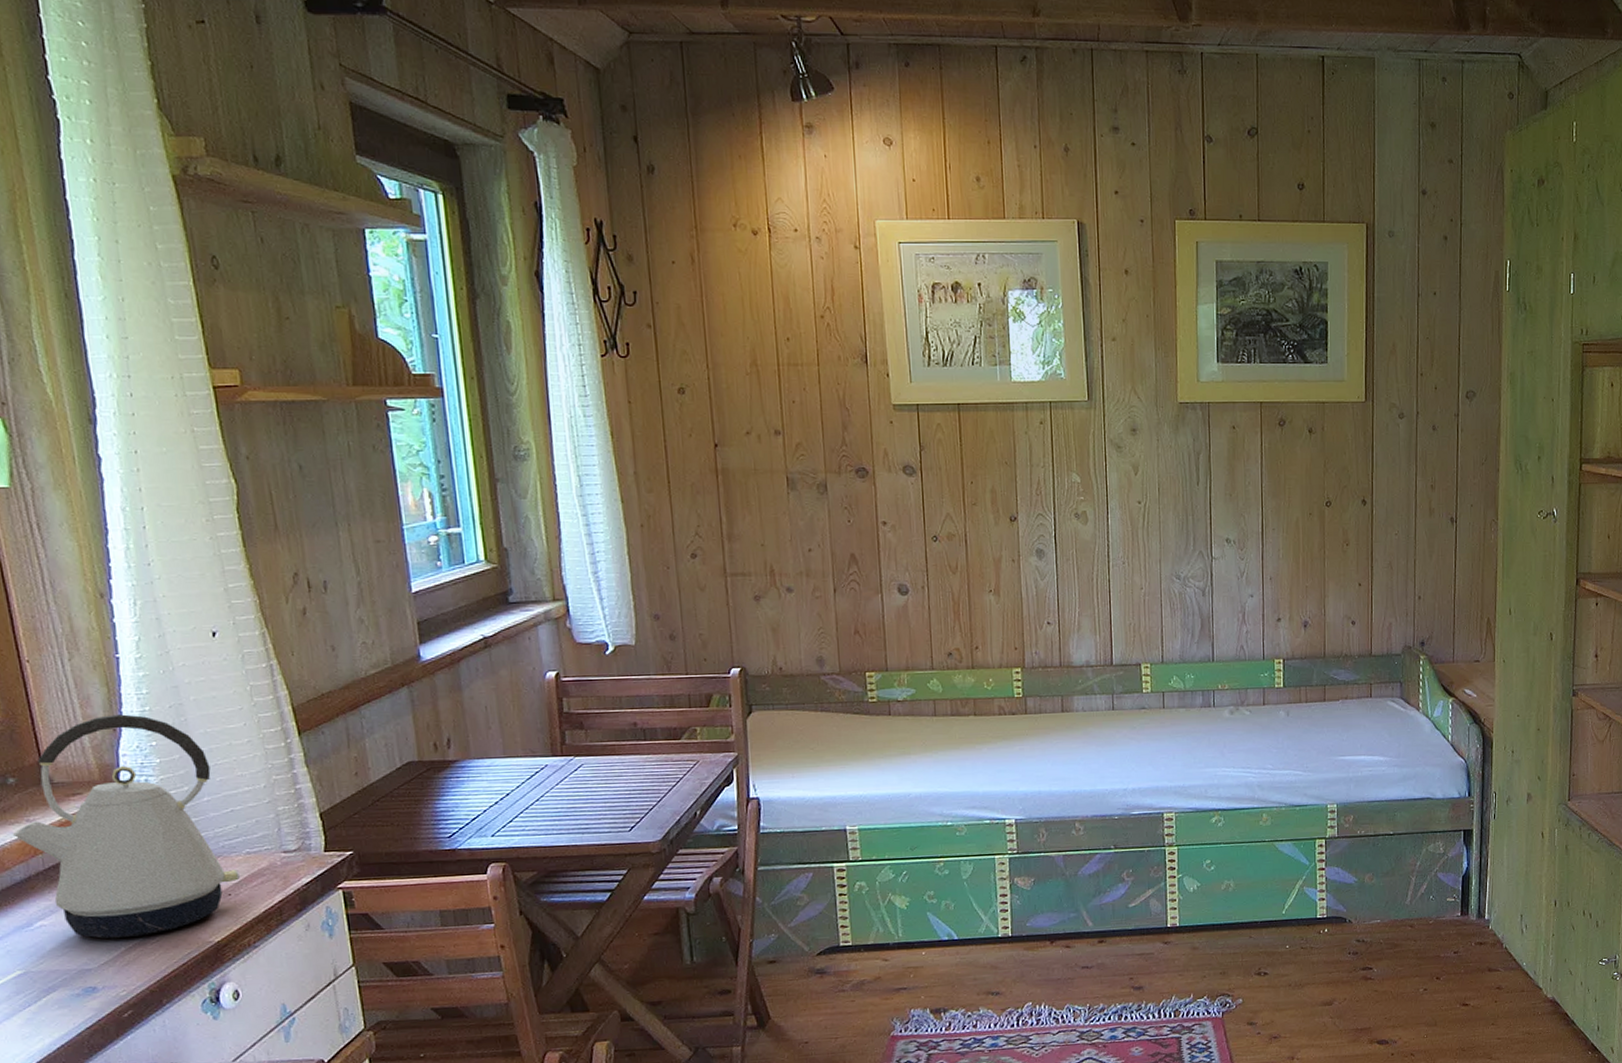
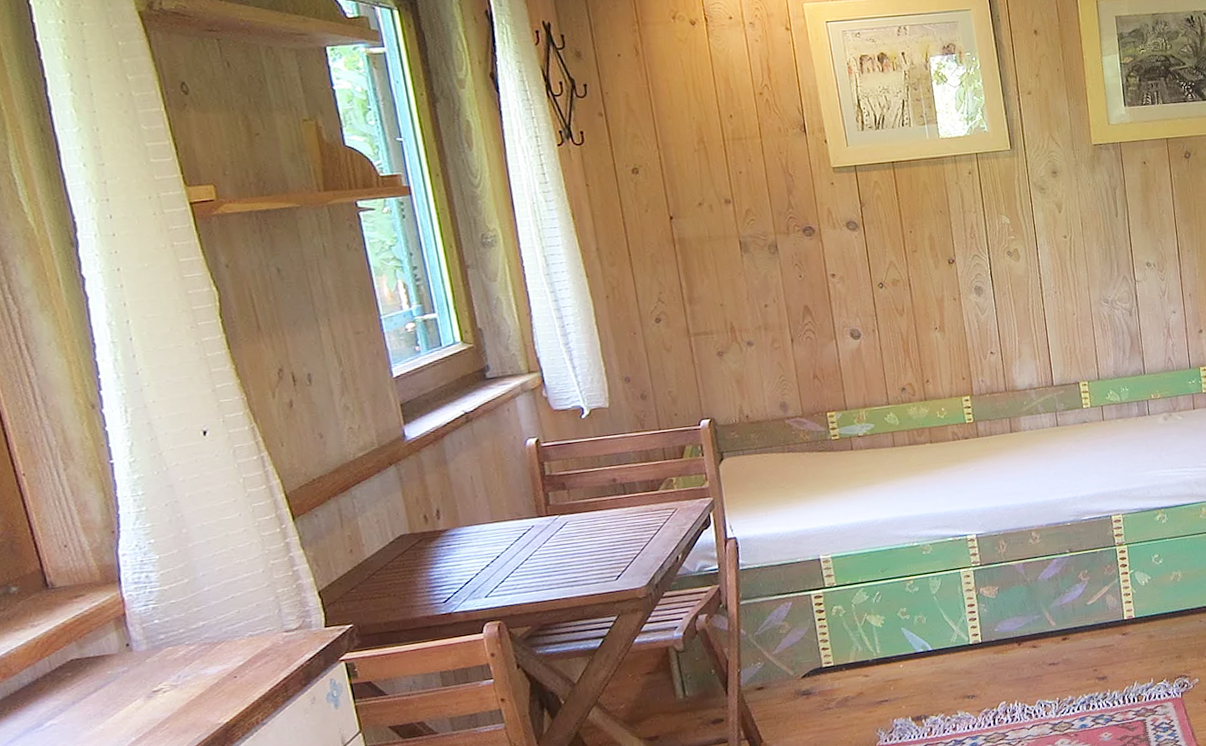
kettle: present [13,714,240,939] -> none [18,516,244,732]

